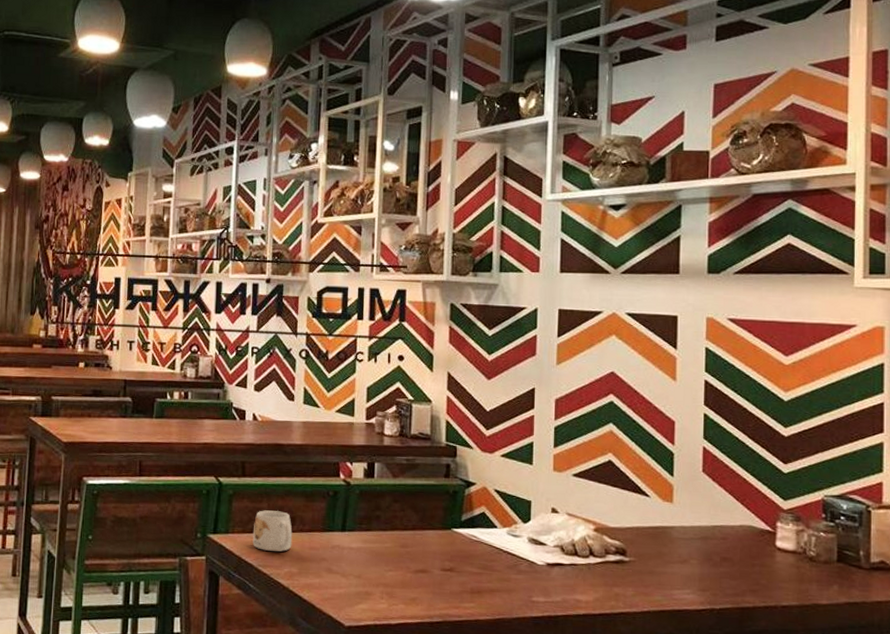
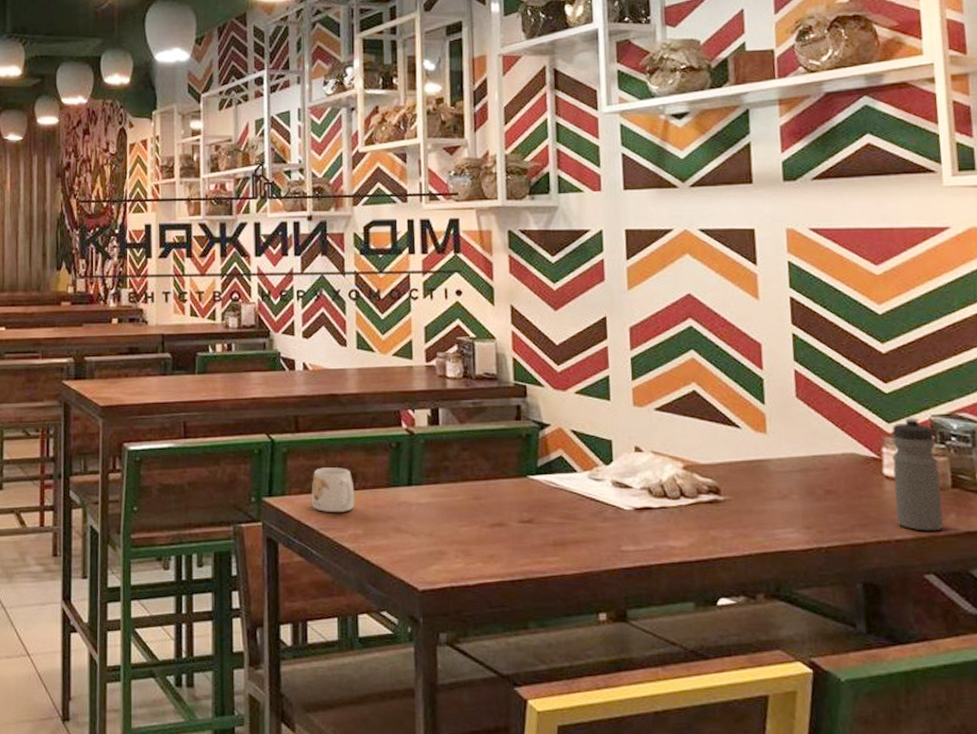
water bottle: none [784,496,826,600] -> present [891,417,943,531]

